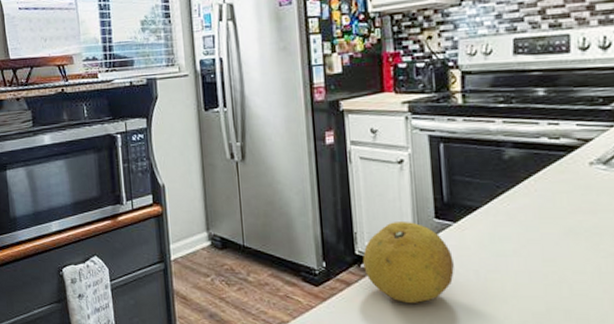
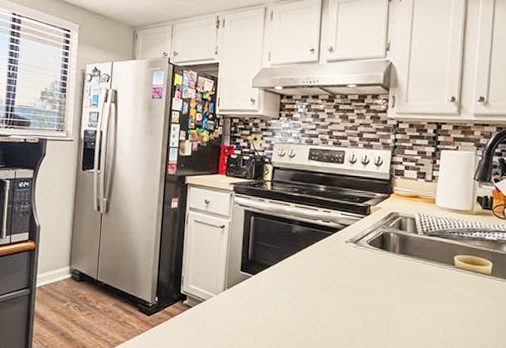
fruit: present [363,222,454,303] -> none [185,271,249,333]

